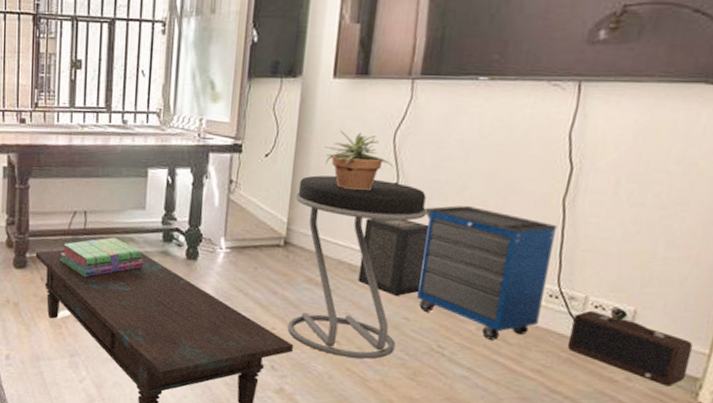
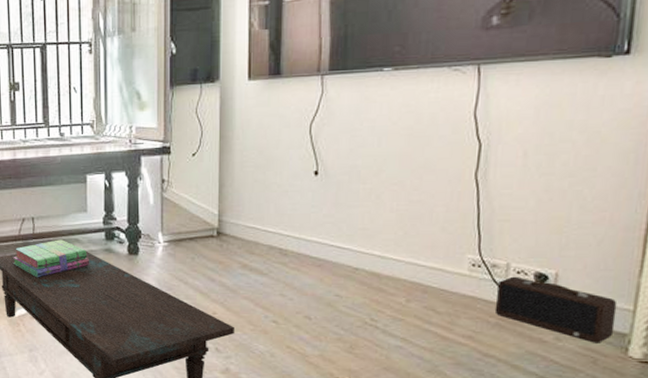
stool: present [287,175,427,359] -> none [223,168,348,336]
potted plant: present [324,130,393,191] -> none [246,126,312,181]
speaker: present [358,217,430,297] -> none [289,204,351,276]
cabinet: present [416,205,558,340] -> none [345,187,473,310]

